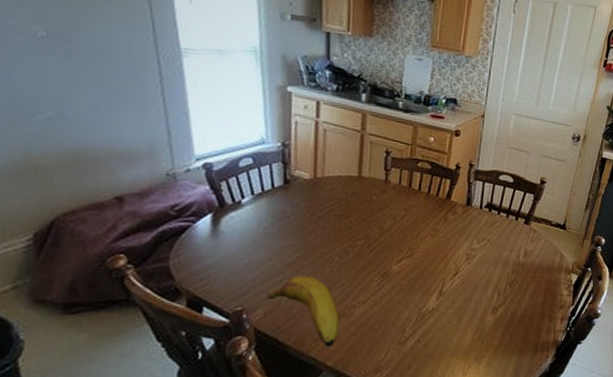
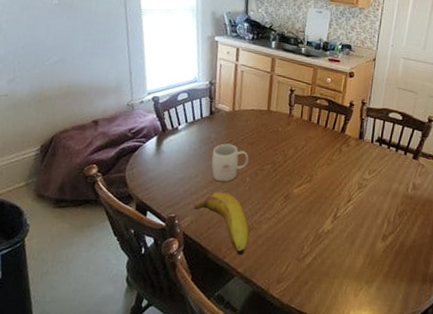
mug: none [288,218,337,264] -> present [211,143,249,182]

